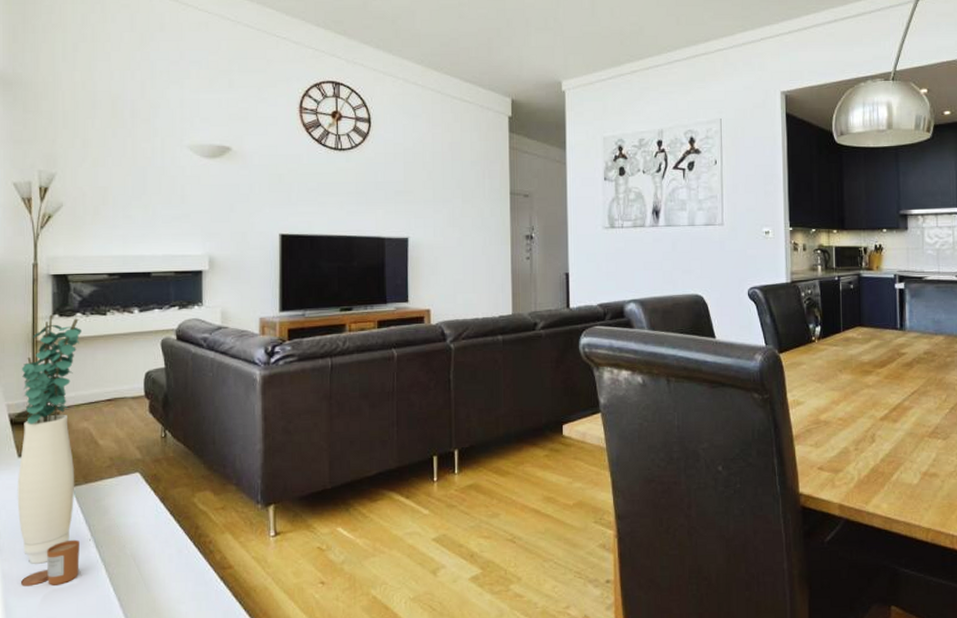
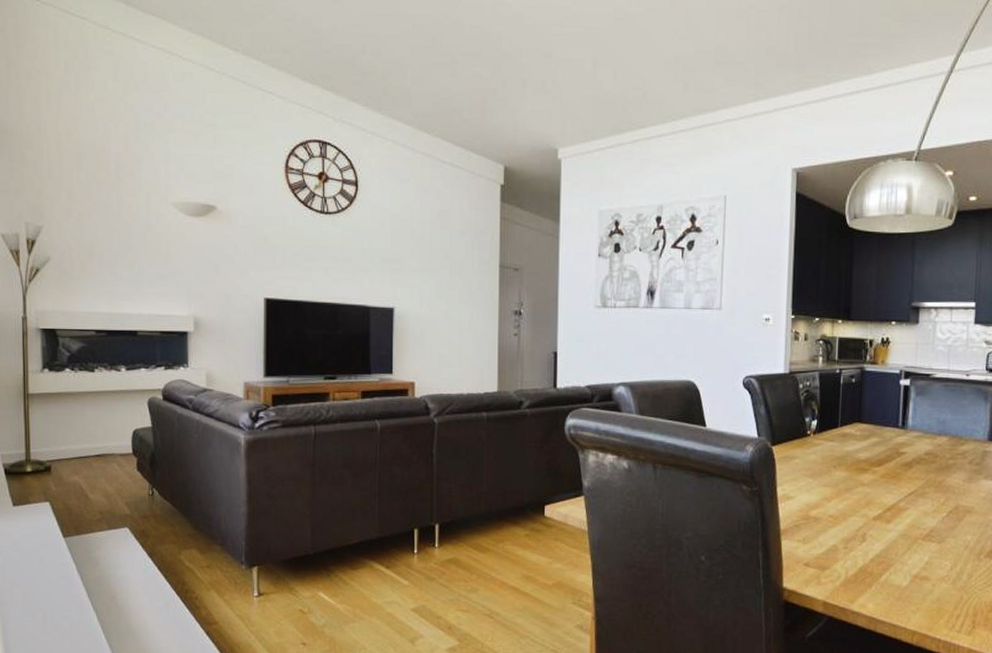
vase: present [17,314,83,565] -> none [12,368,72,609]
candle: present [21,539,80,587] -> none [19,587,73,629]

